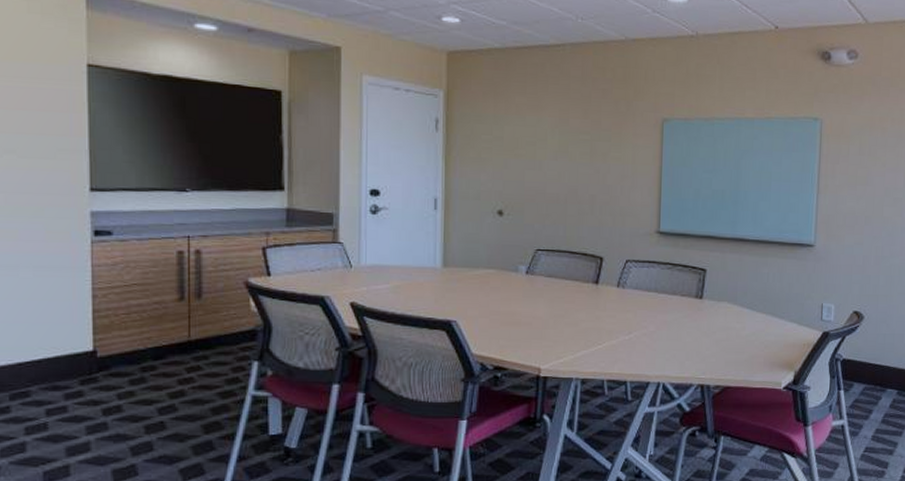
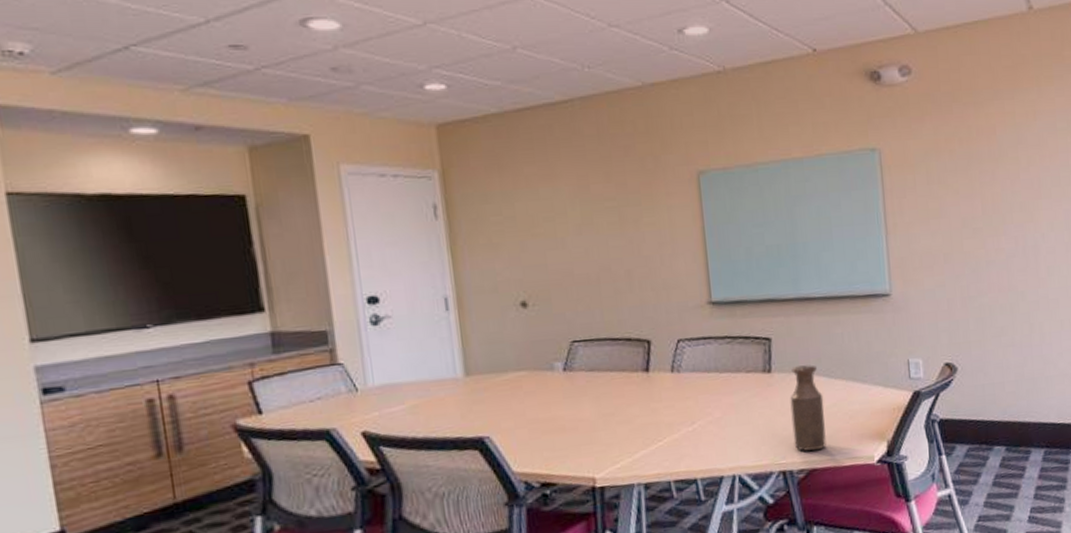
bottle: none [714,296,745,371] -> present [790,365,827,451]

